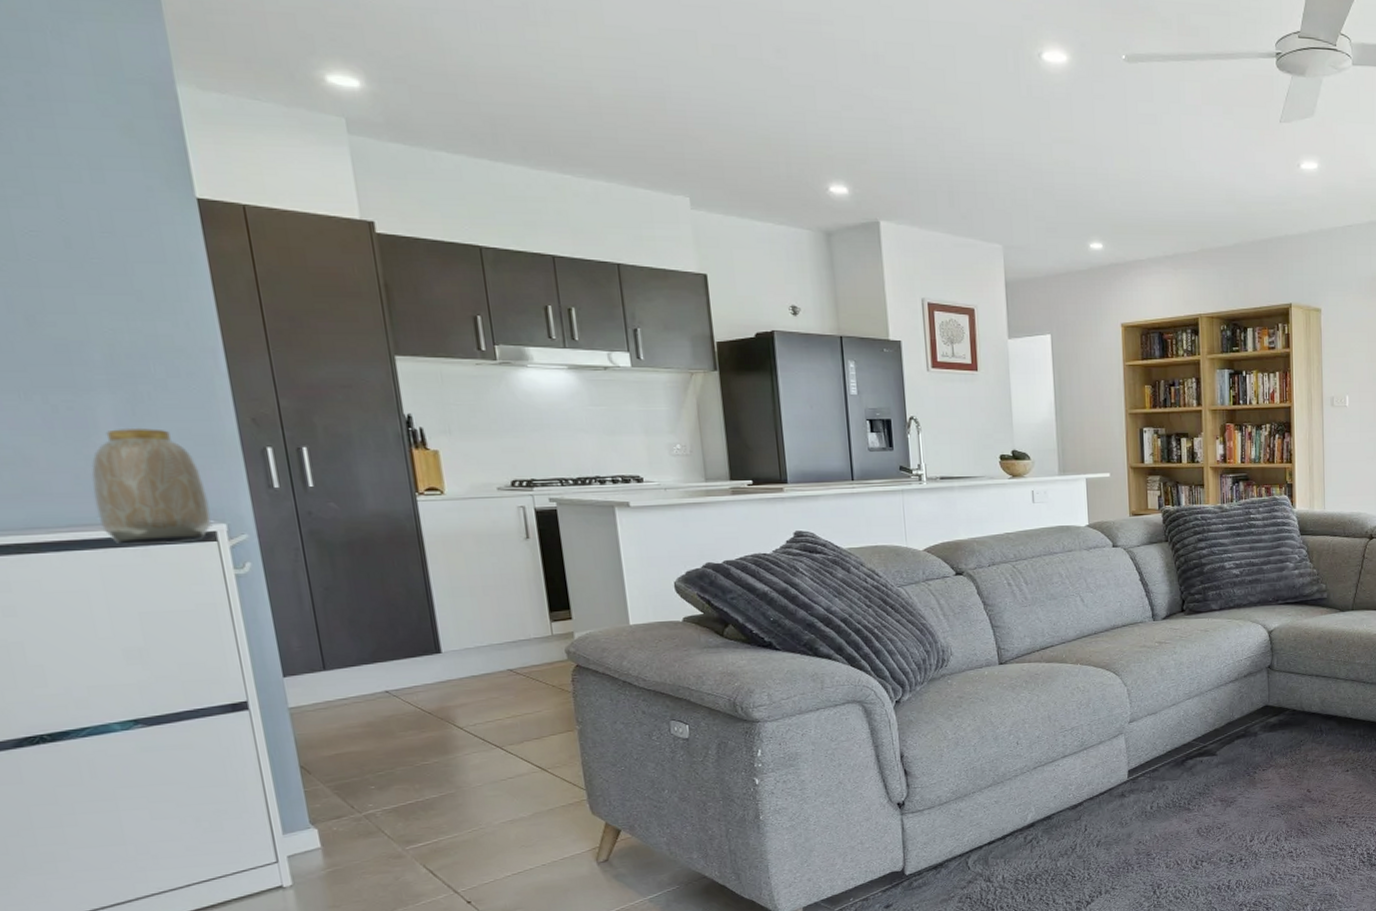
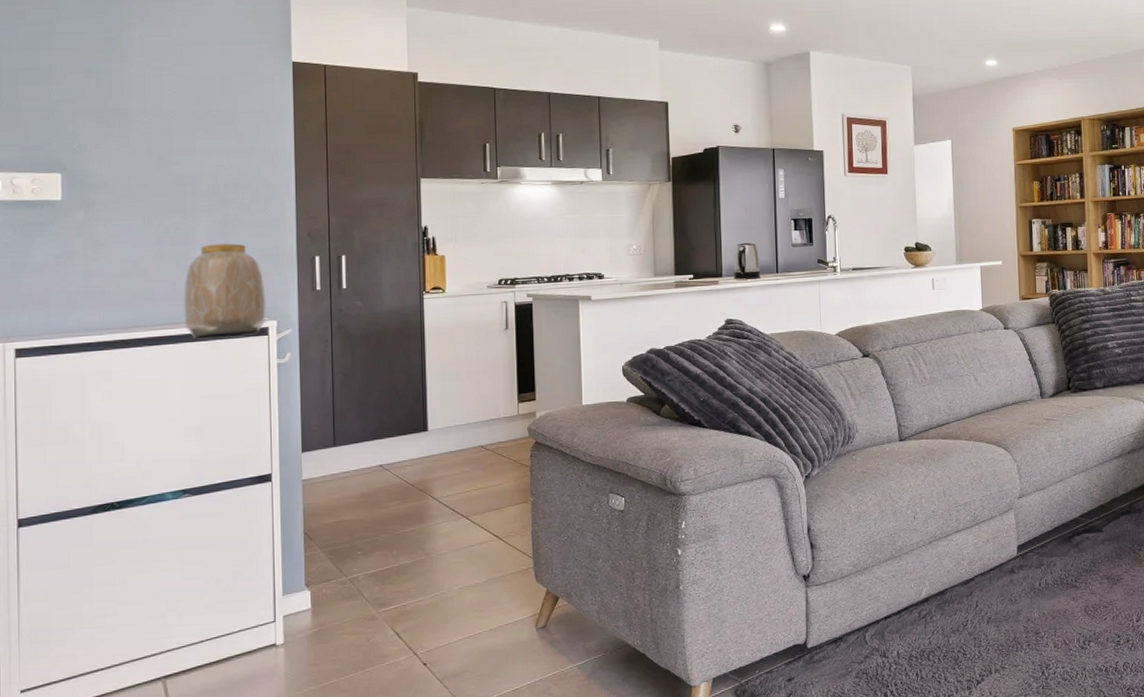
kettle: none [799,445,834,487] -> present [733,242,761,280]

